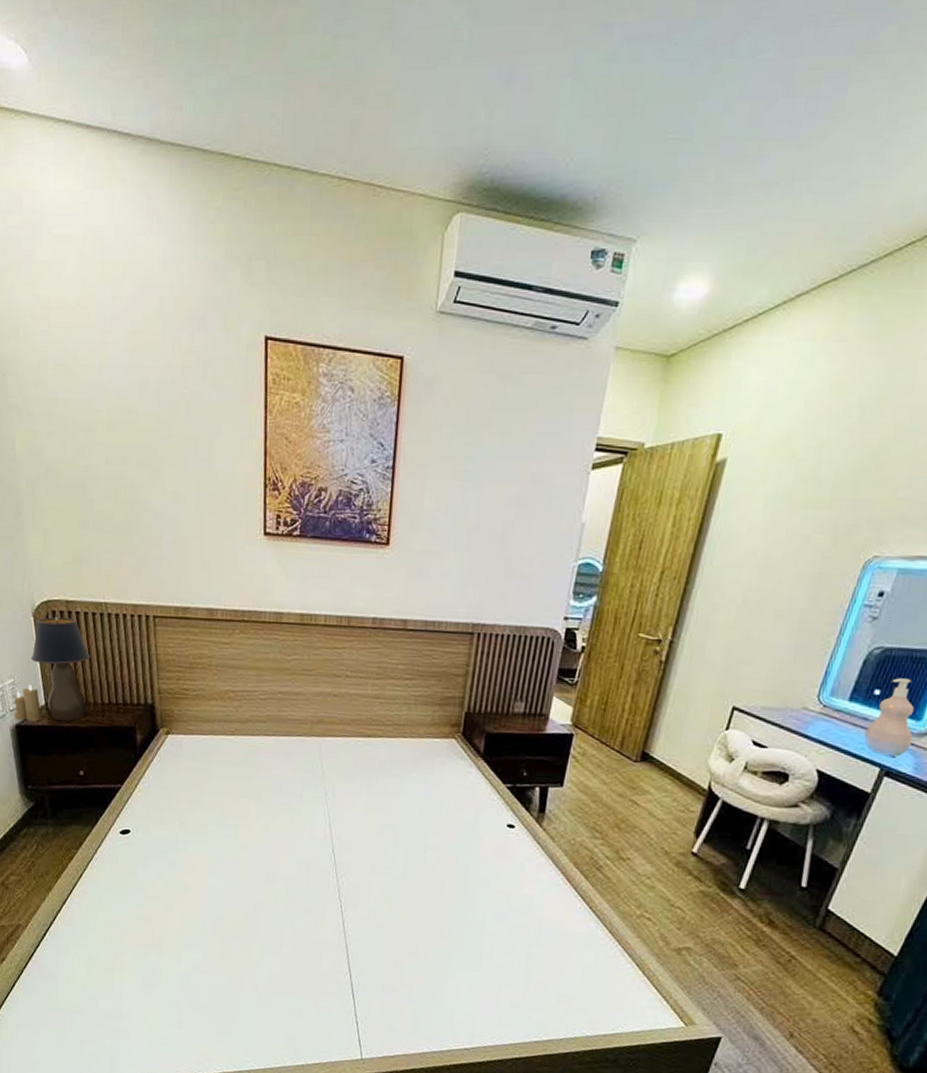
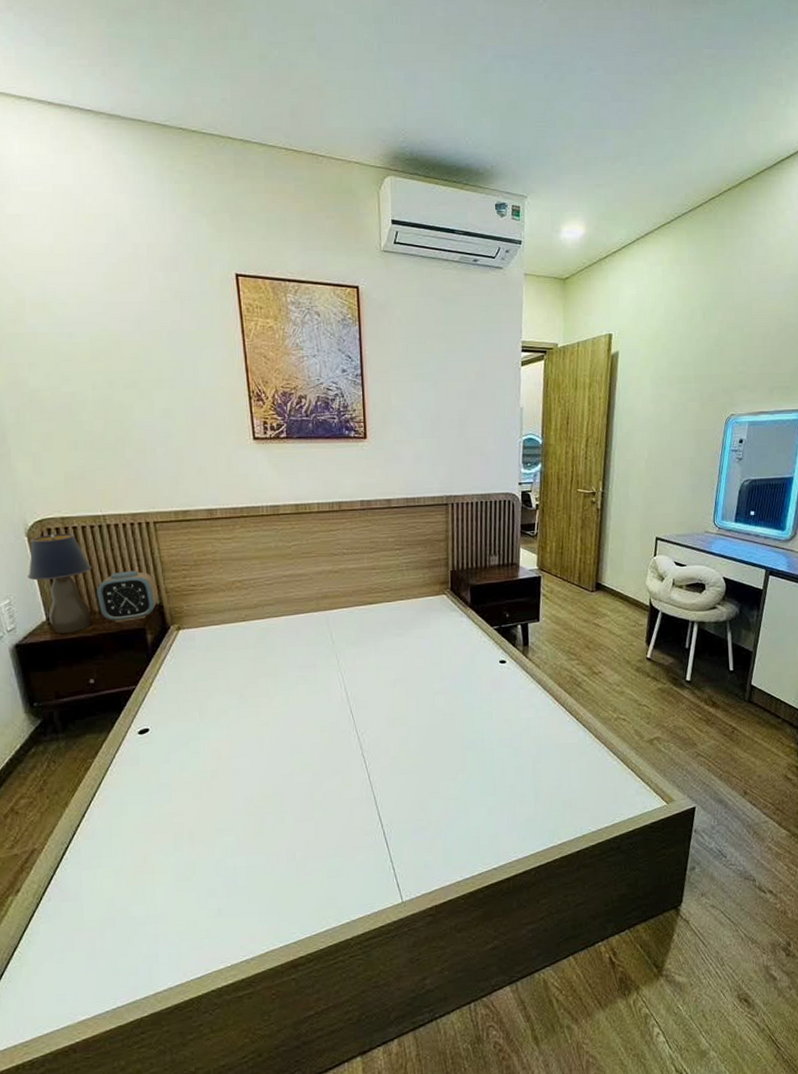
candle: present [13,684,42,722] -> none [10,602,44,641]
alarm clock: none [93,664,150,718] -> present [97,571,158,623]
soap bottle: present [864,678,914,757] -> none [750,500,782,560]

